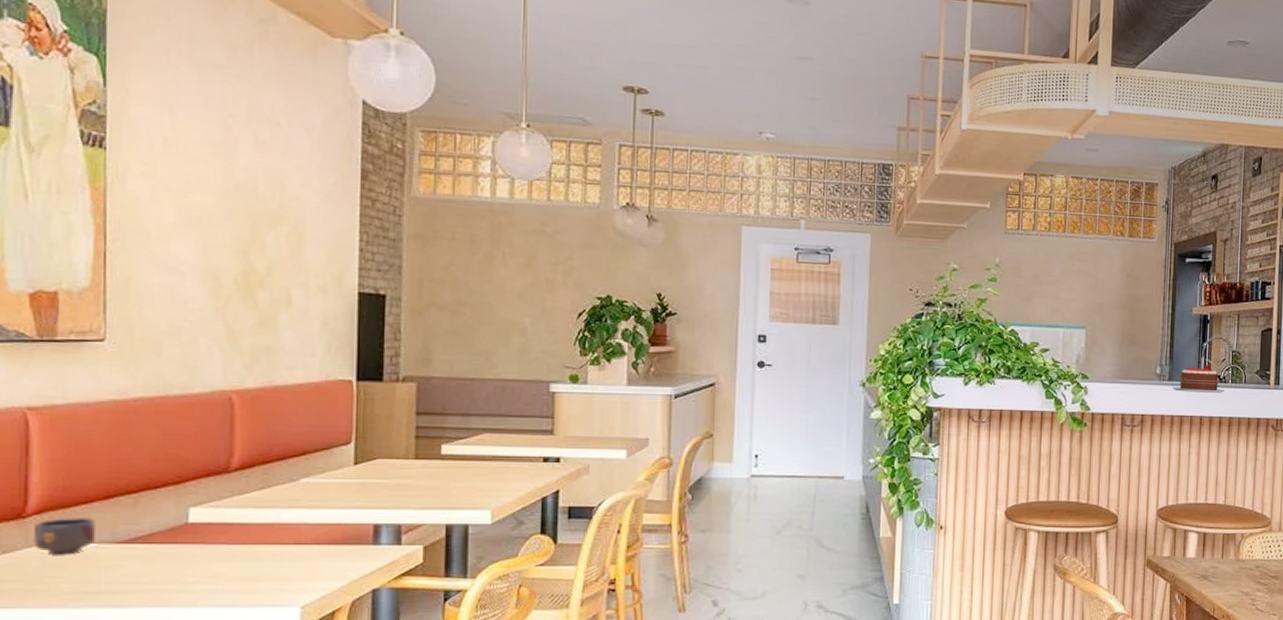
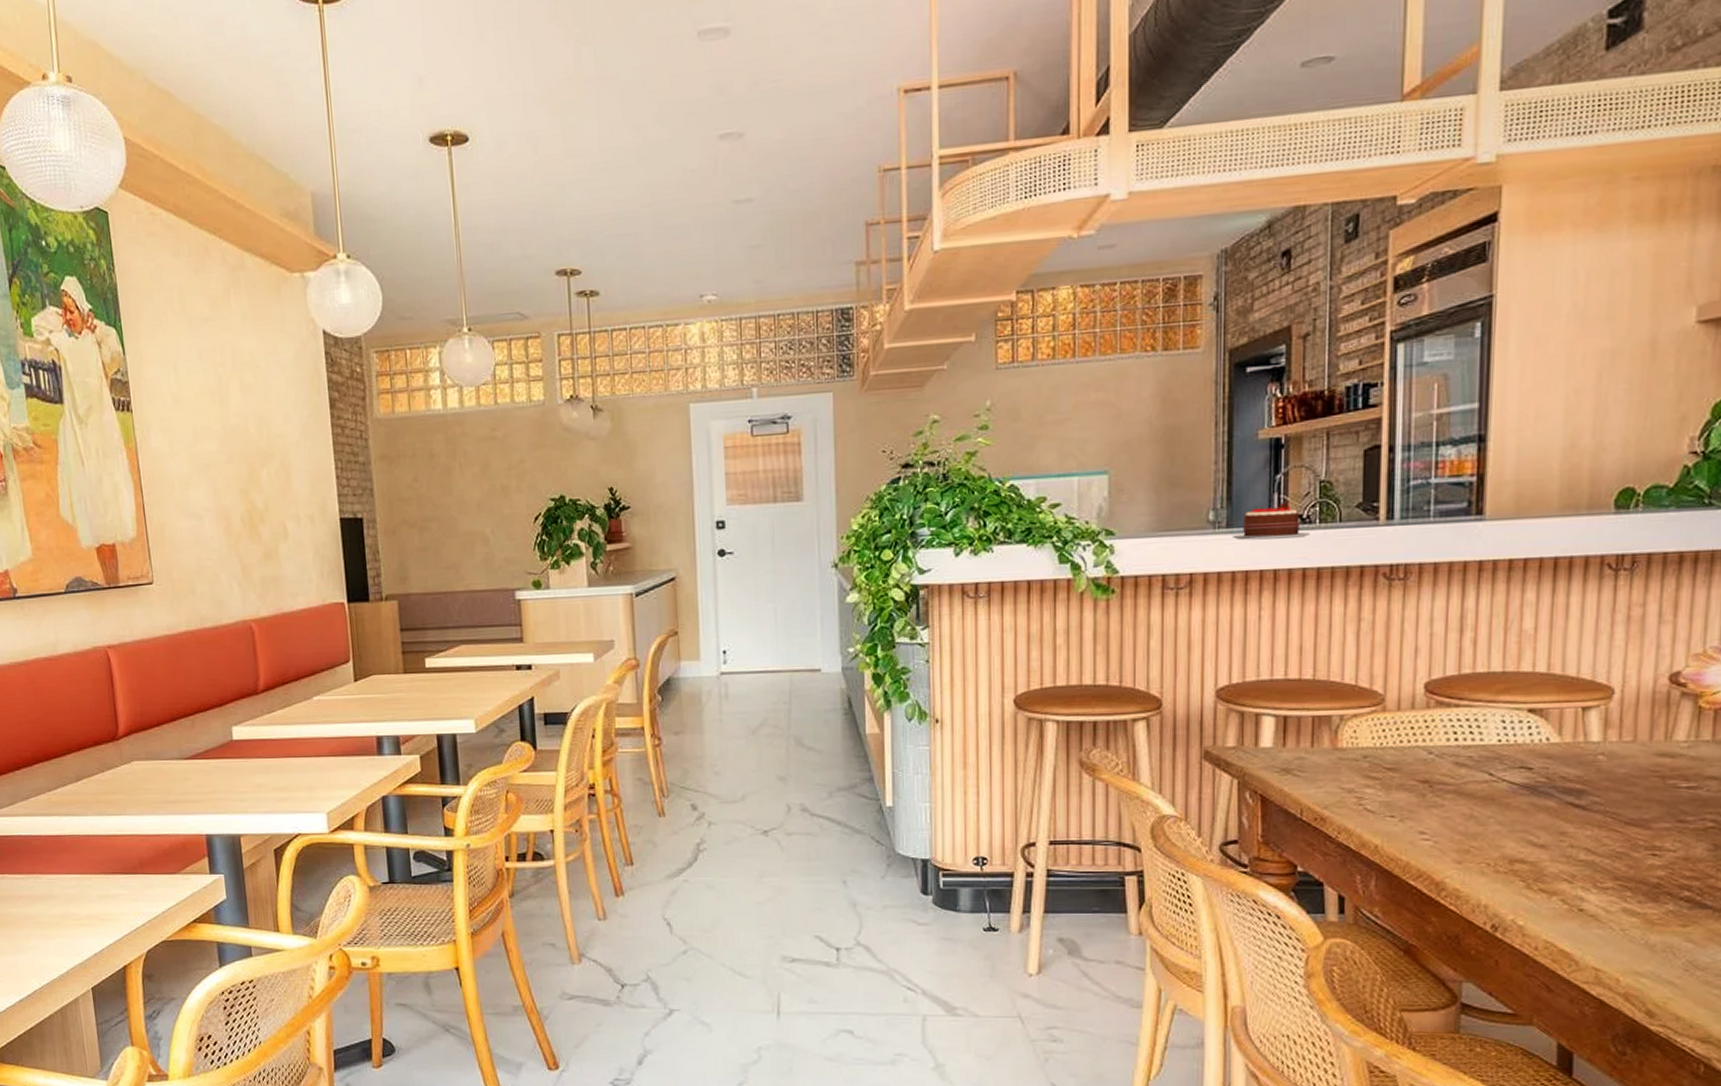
mug: present [32,518,97,554] -> none [125,738,168,769]

